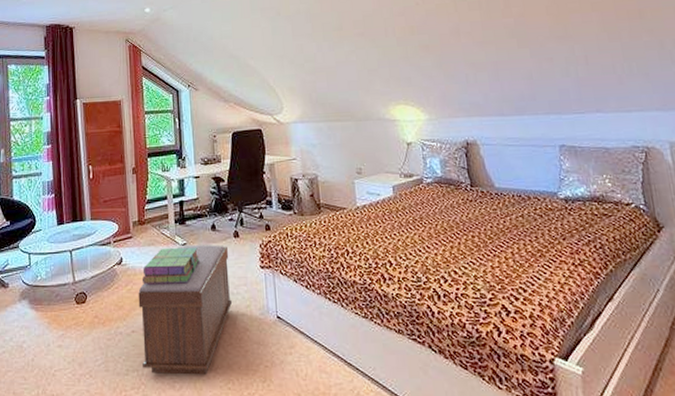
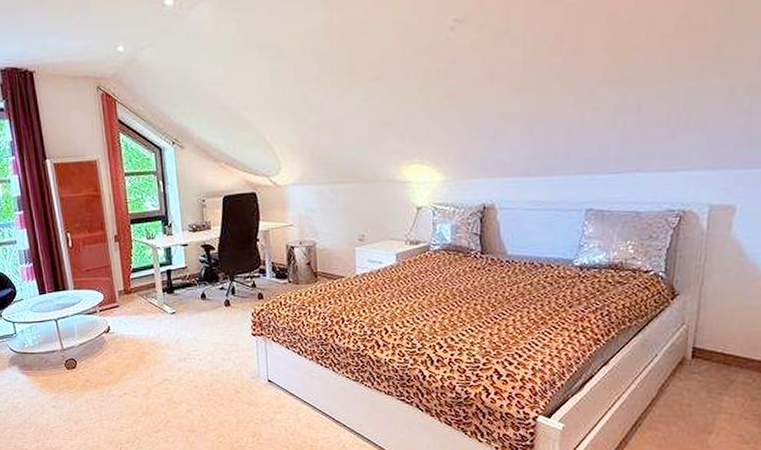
bench: present [138,245,233,375] -> none [128,313,224,431]
stack of books: present [143,247,200,285] -> none [132,315,190,351]

